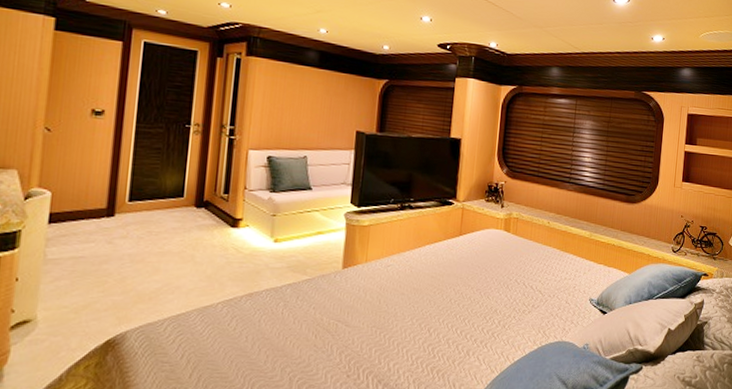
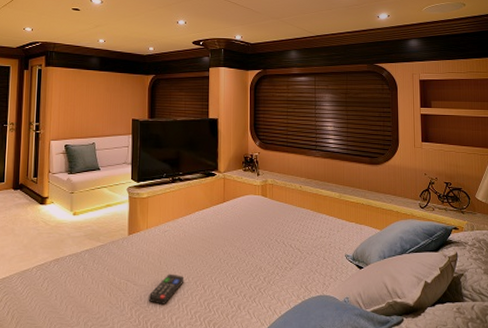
remote control: none [362,314,407,349] -> present [148,274,185,305]

